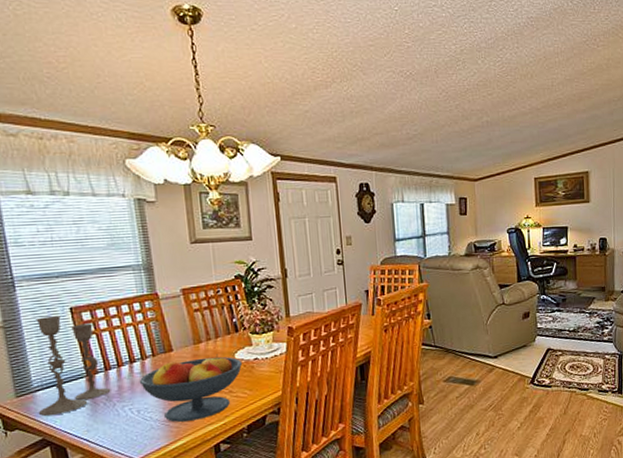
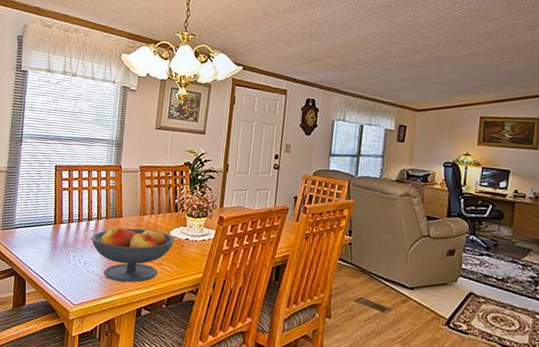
candlestick: present [35,316,111,416] -> none [14,169,69,251]

